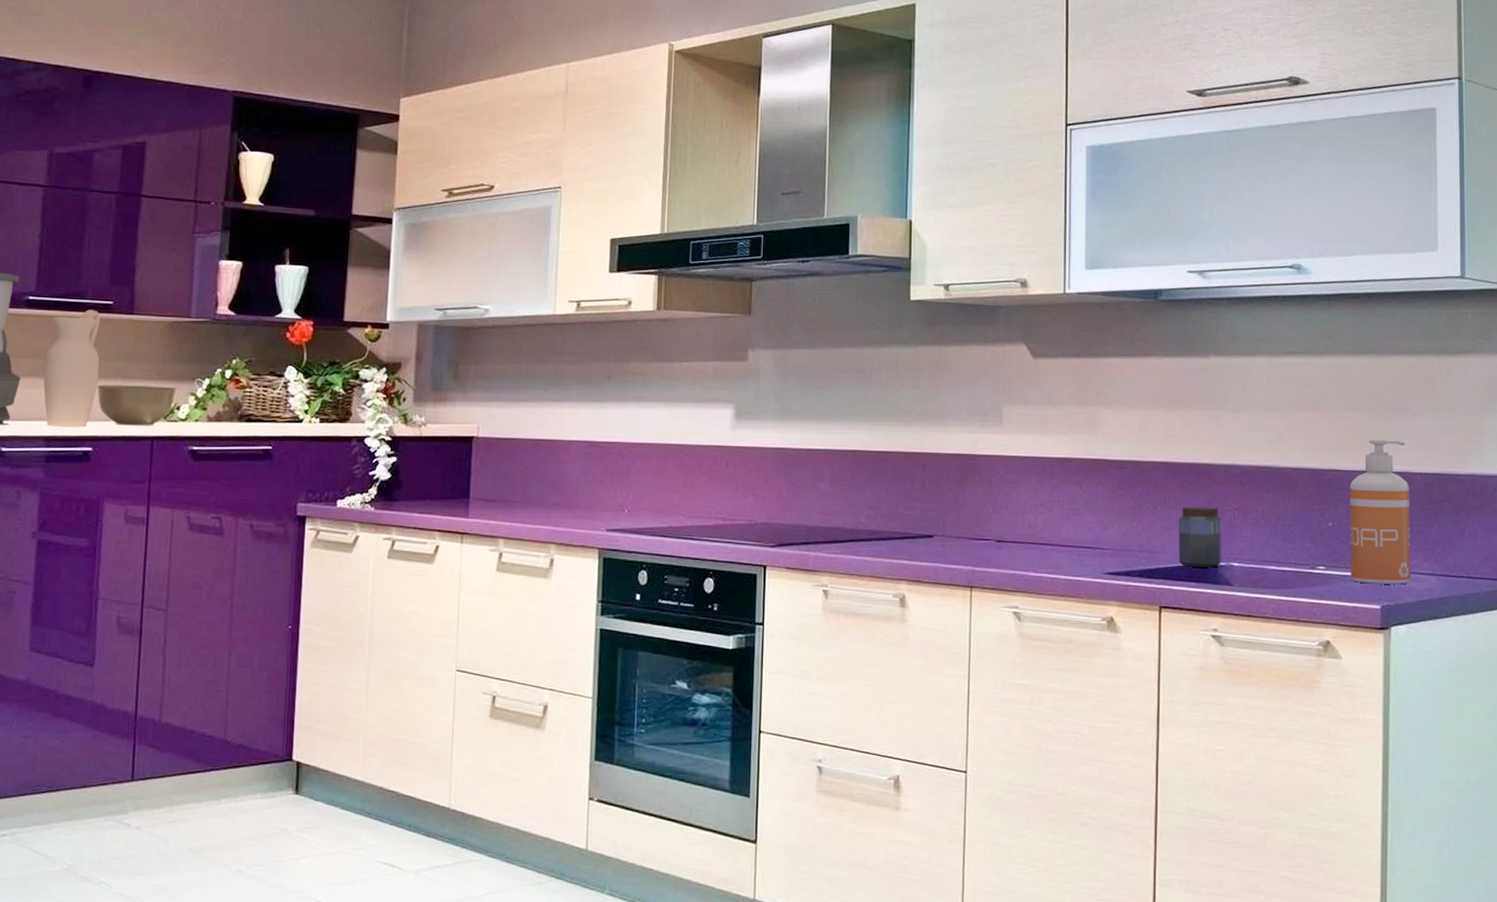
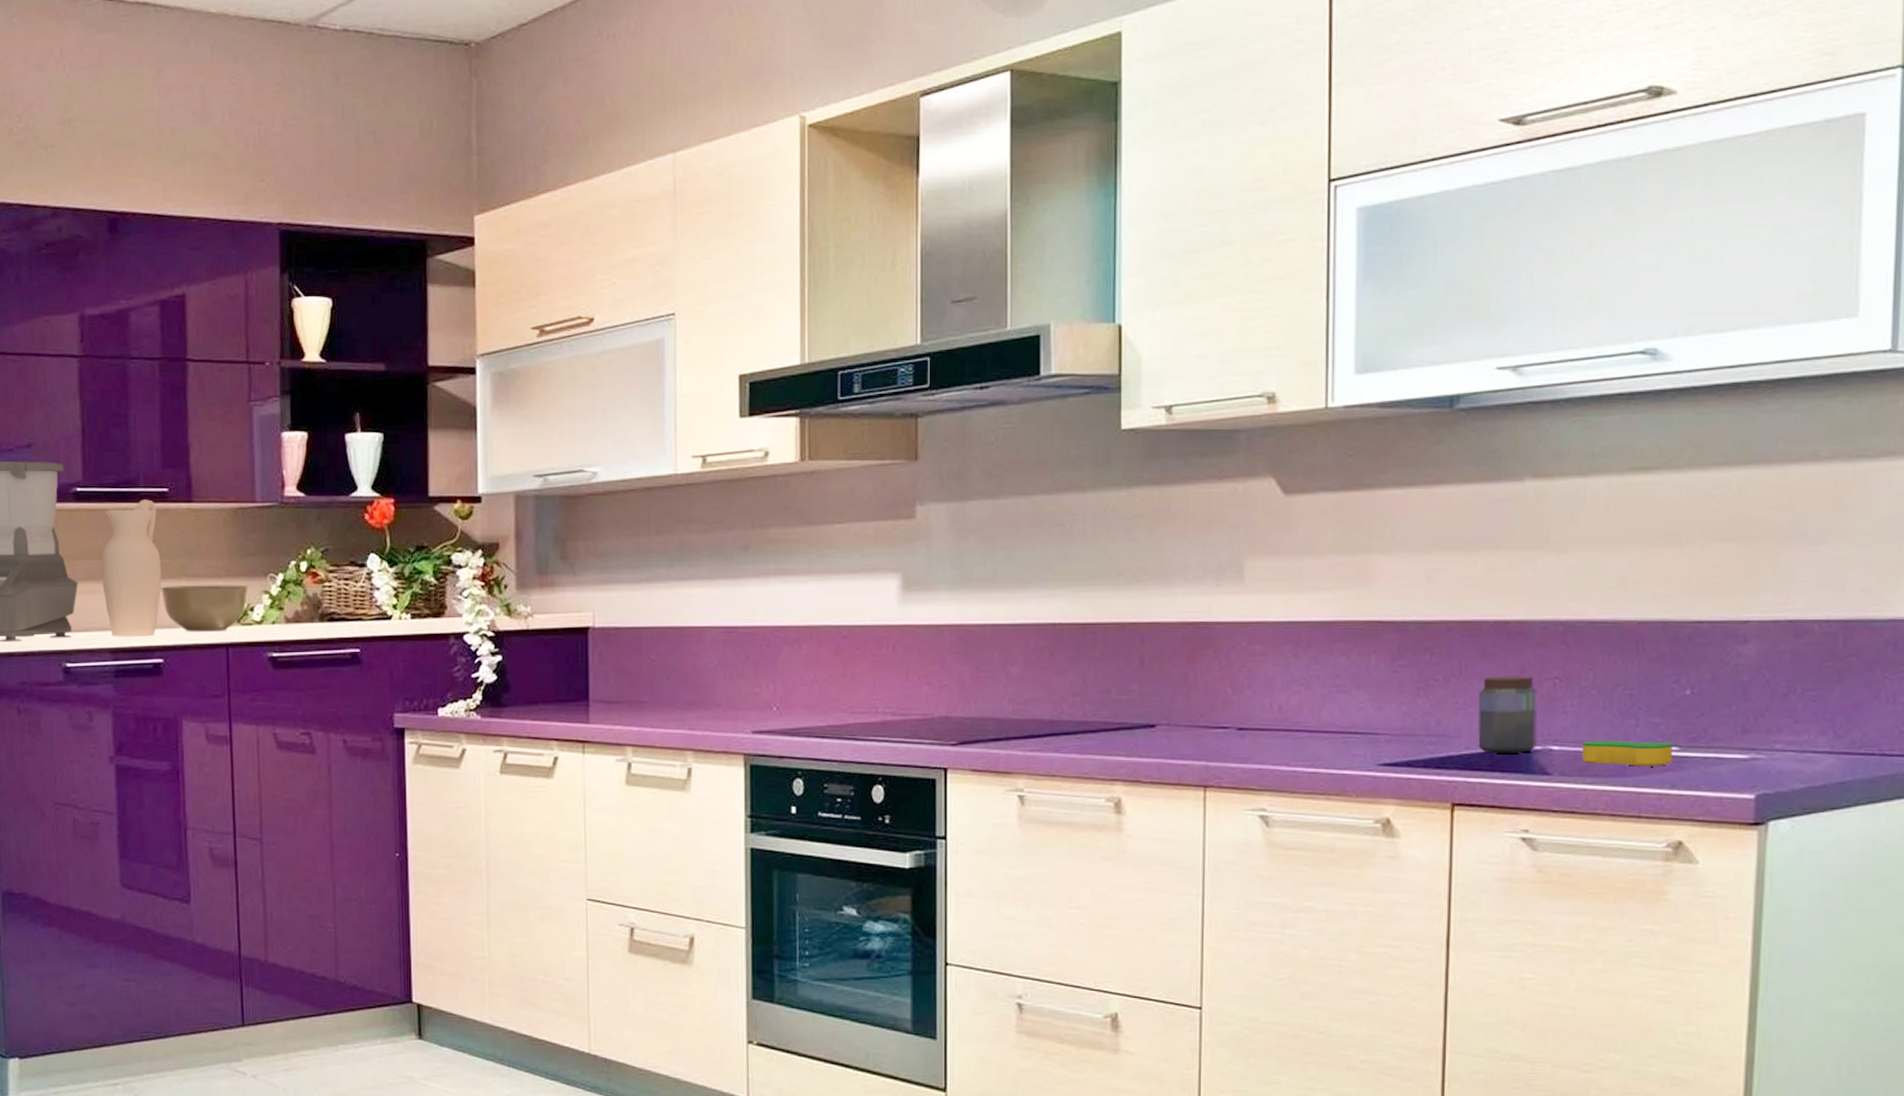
sponge: none [1255,559,1320,581] -> present [1582,740,1672,767]
soap dispenser: present [1349,439,1411,585] -> none [1714,578,1803,767]

